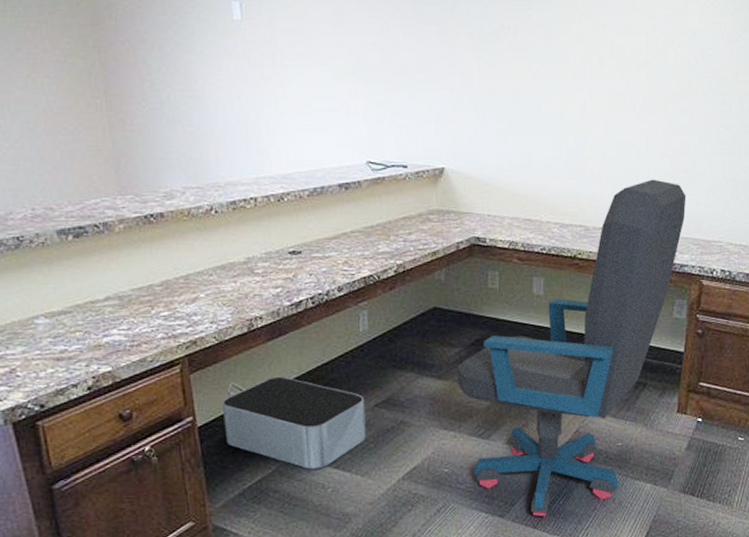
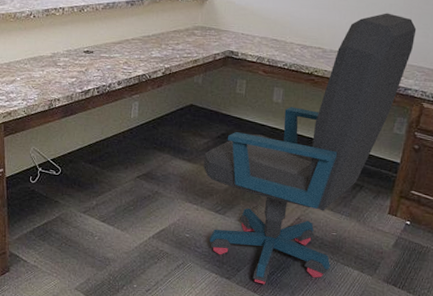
storage bin: present [221,377,366,470] -> none [24,146,130,221]

